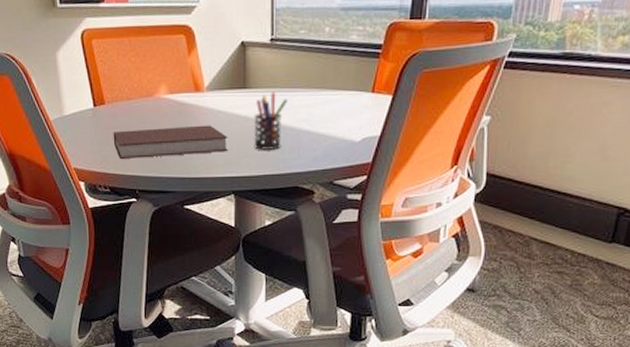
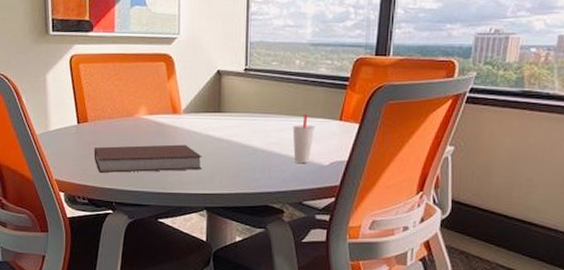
pen holder: present [254,92,289,150] -> none [226,116,261,170]
cup: none [322,87,347,140] -> present [292,114,316,163]

